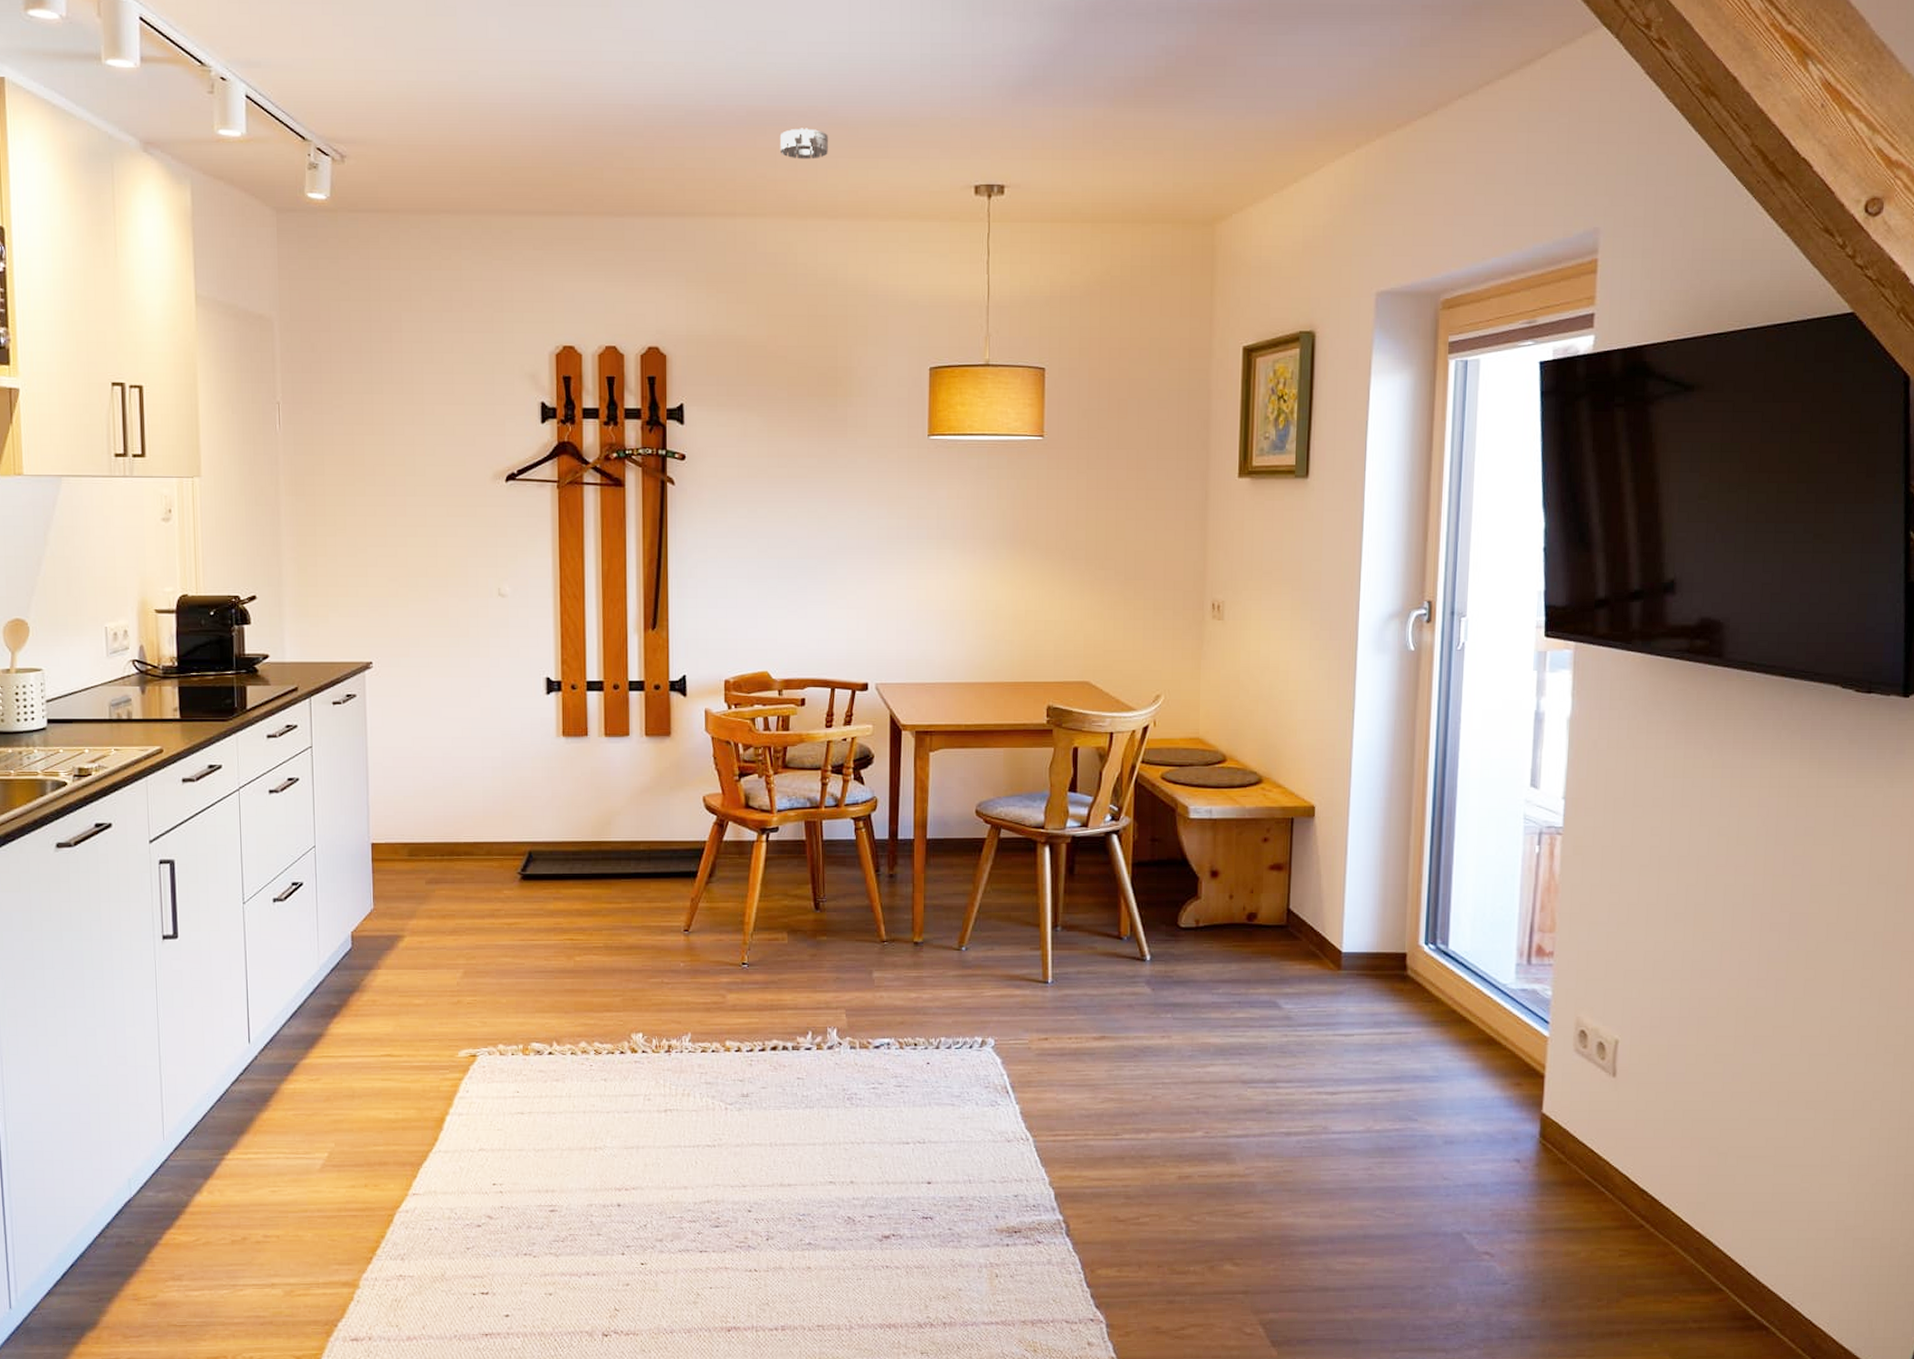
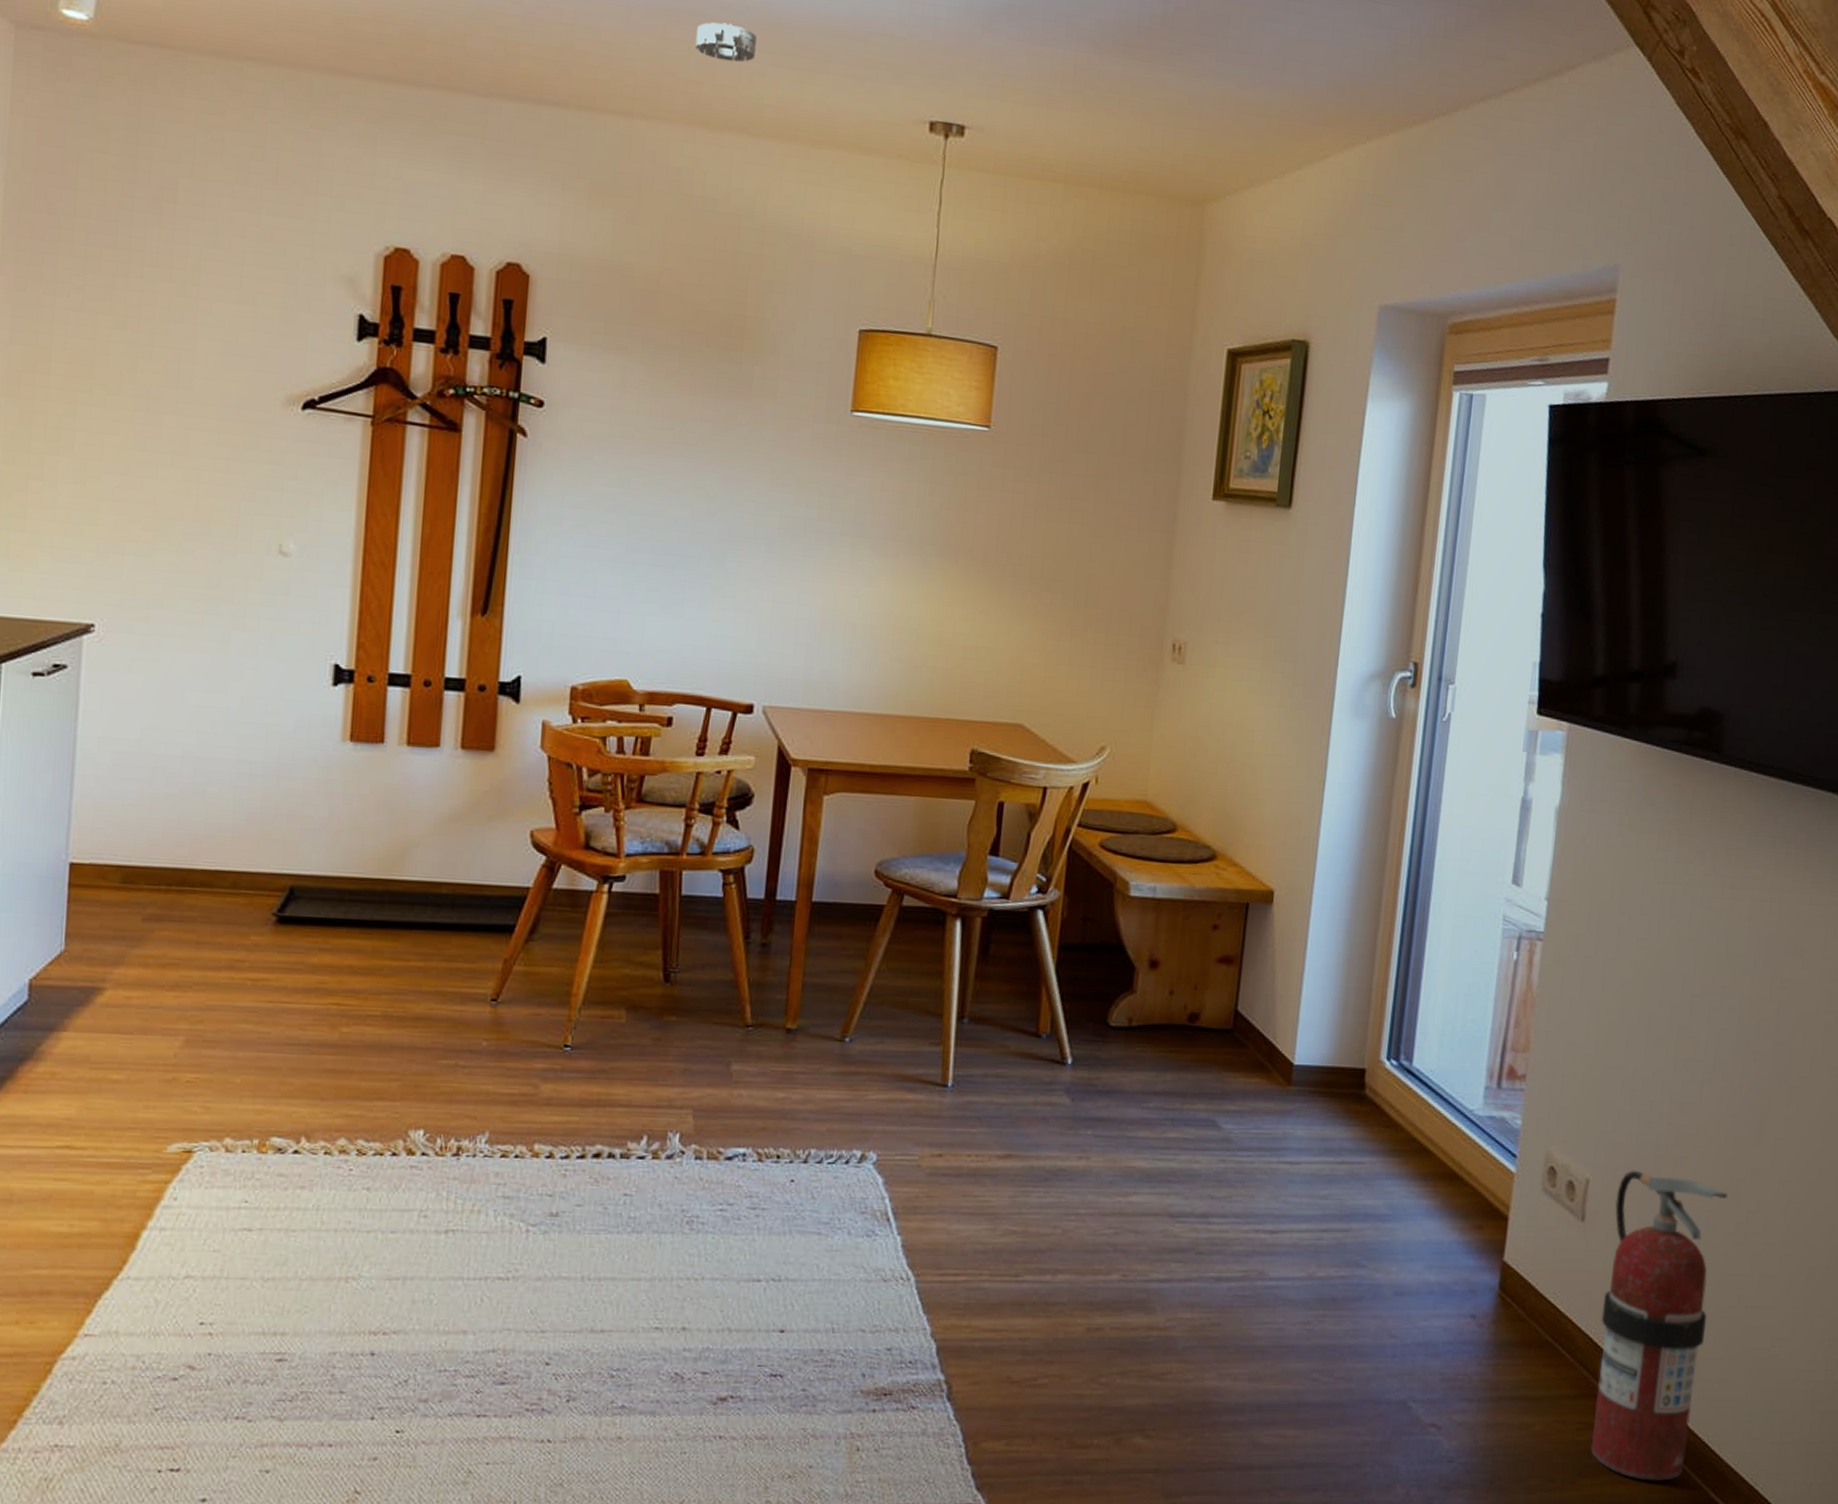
fire extinguisher: none [1633,1031,1751,1300] -> present [1590,1170,1728,1481]

